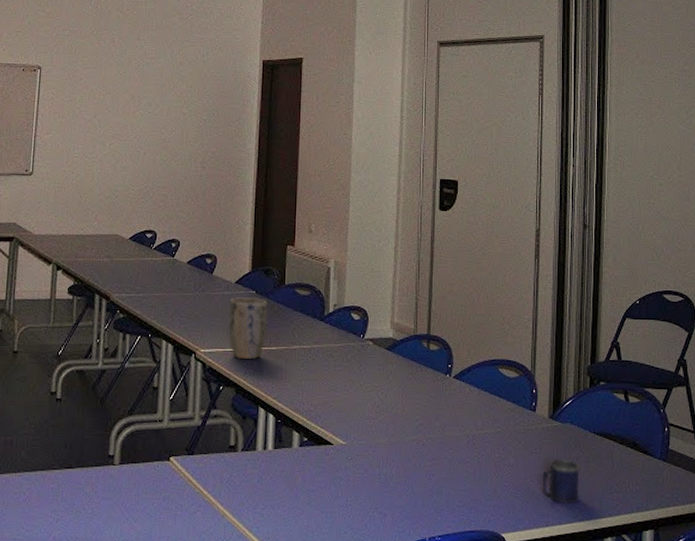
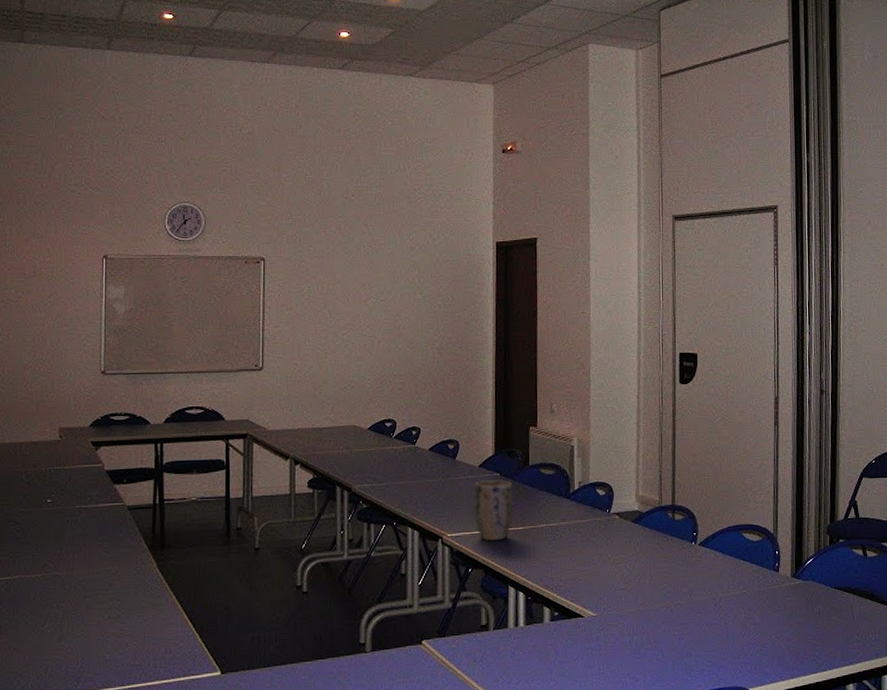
mug: present [542,459,580,505] -> none [786,614,823,657]

